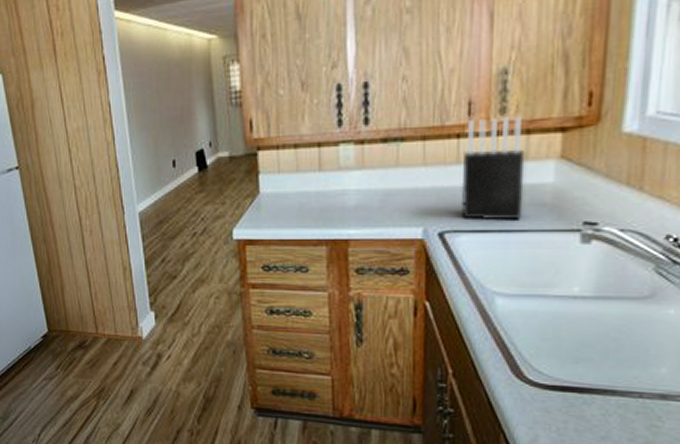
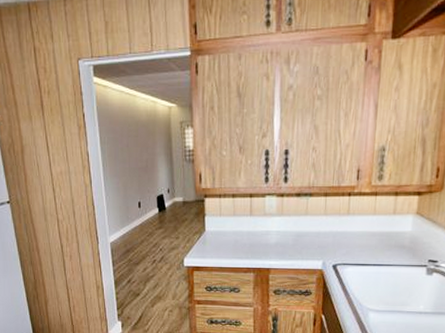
knife block: present [461,115,526,220] -> none [349,181,394,257]

